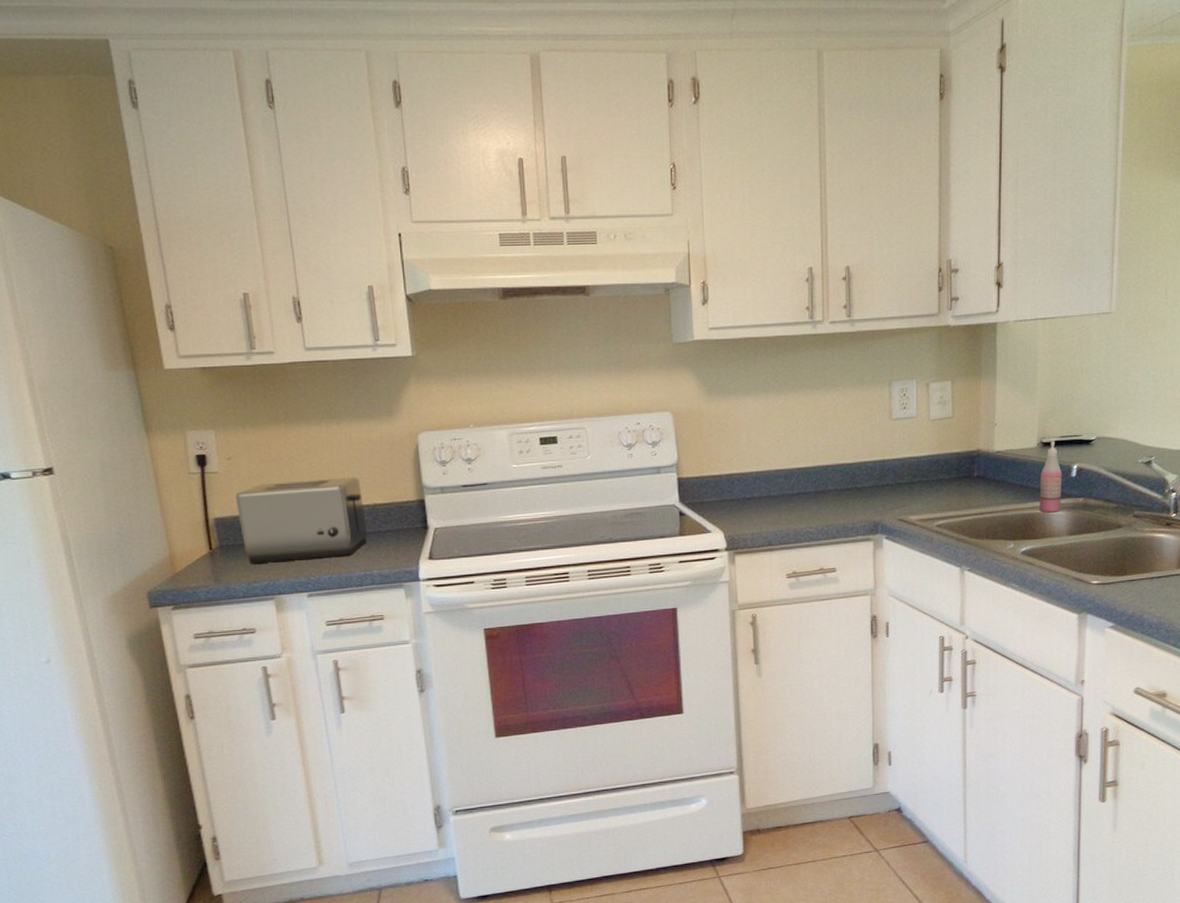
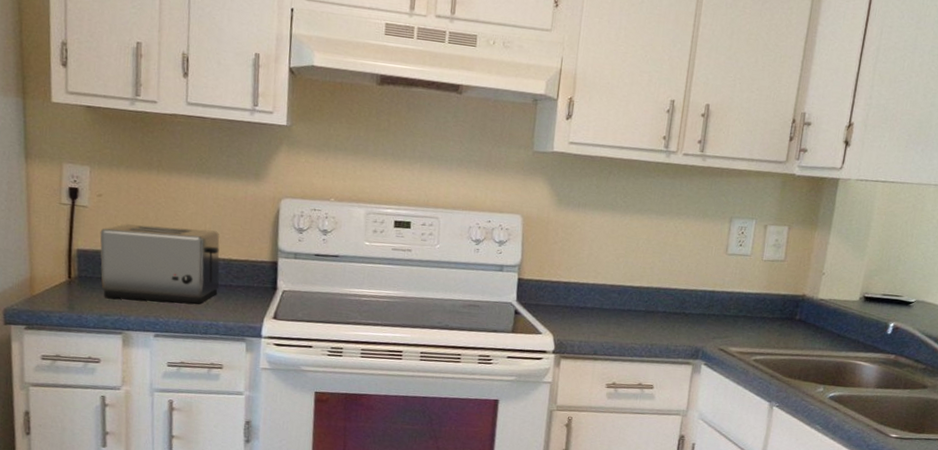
soap dispenser: present [1039,438,1063,513] -> none [852,294,879,365]

